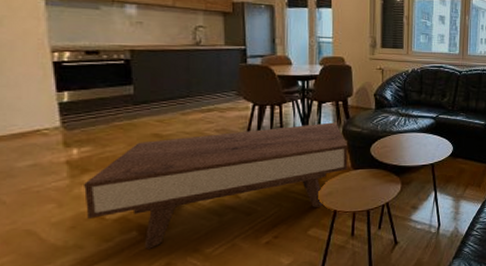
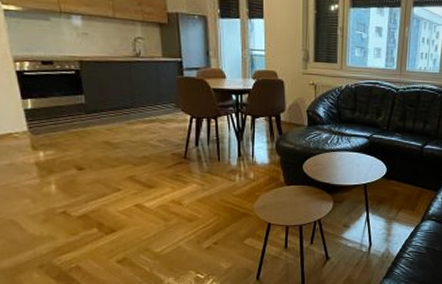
coffee table: present [84,122,348,249] -> none [51,137,281,244]

